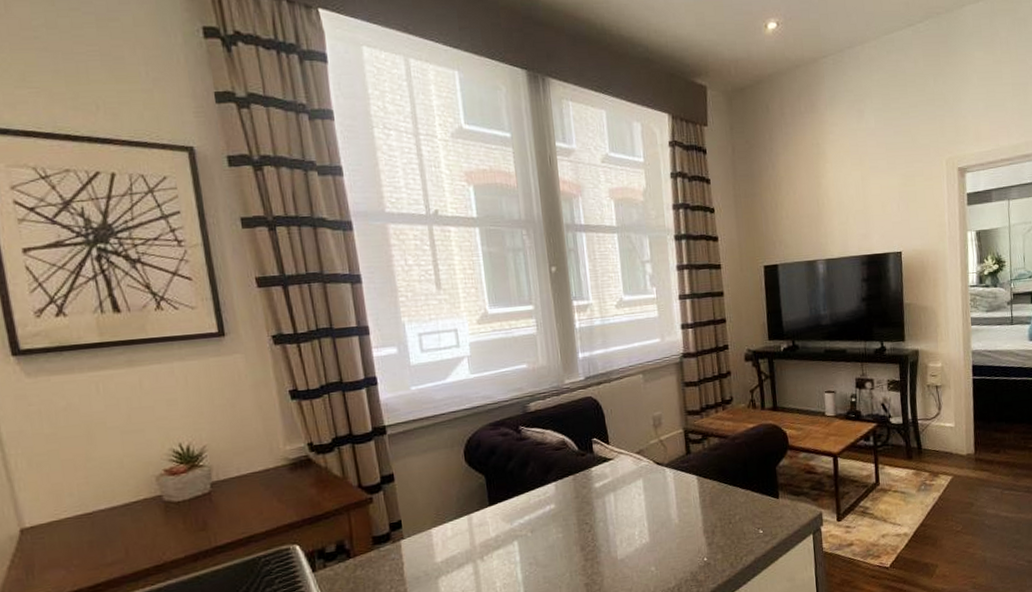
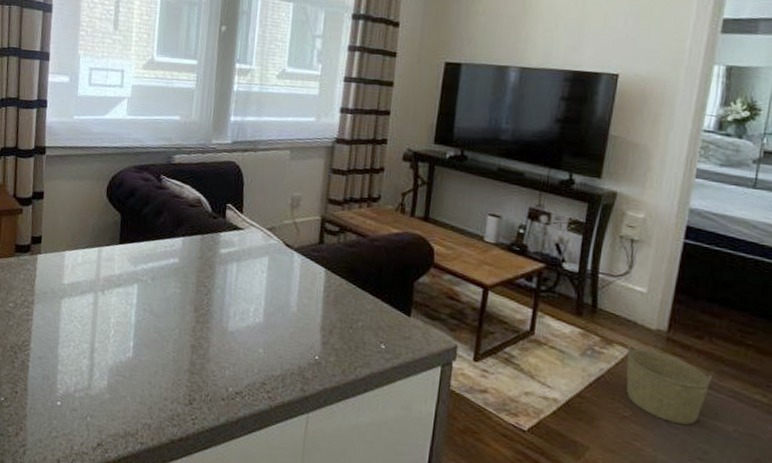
basket: none [949,471,1011,526] -> present [626,344,712,426]

